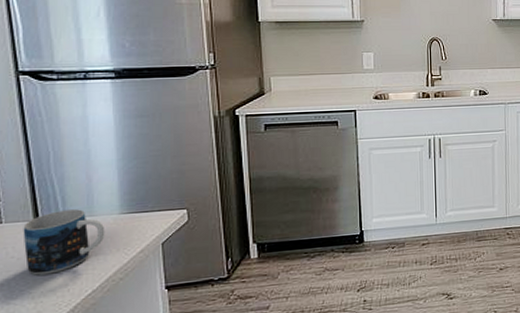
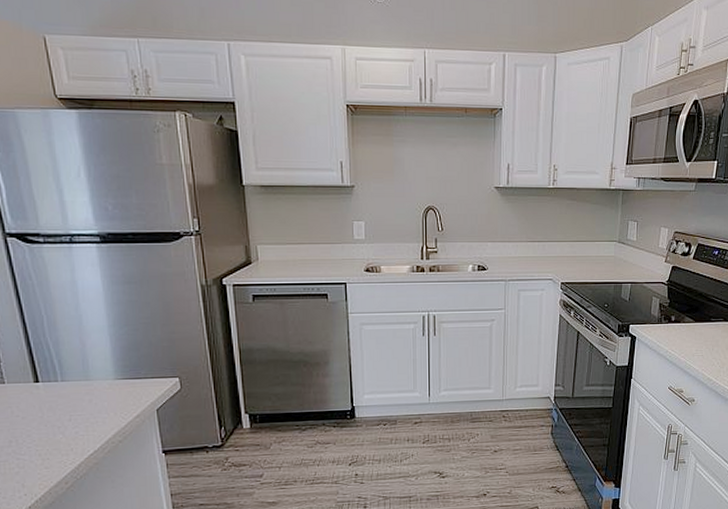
mug: present [23,209,105,276] -> none [24,373,102,434]

